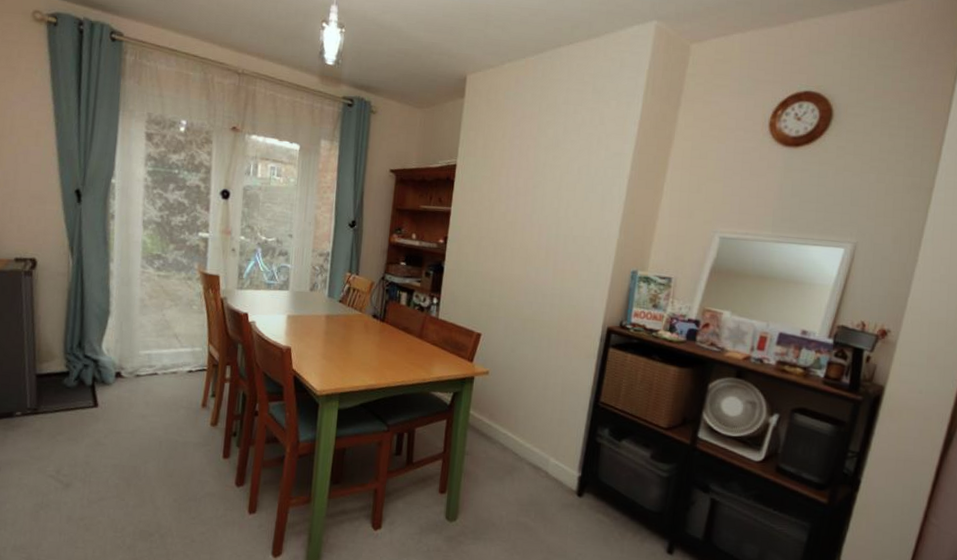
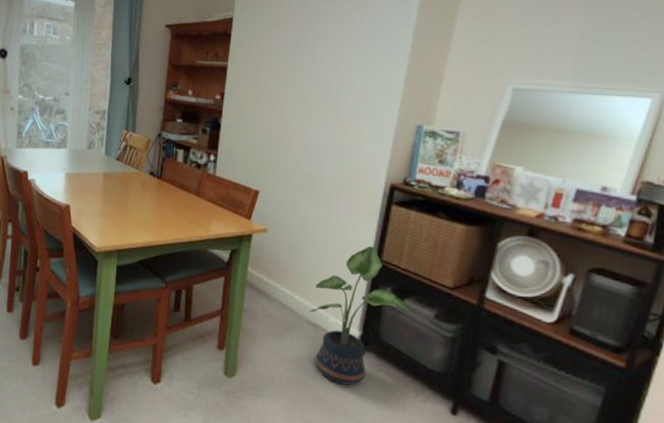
potted plant: none [530,388,627,527] -> present [309,246,410,386]

